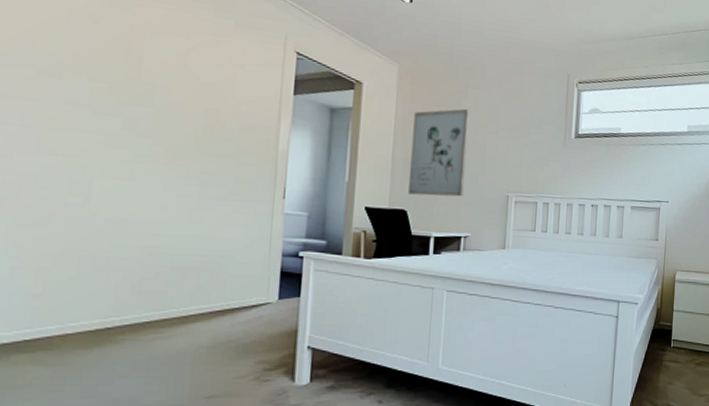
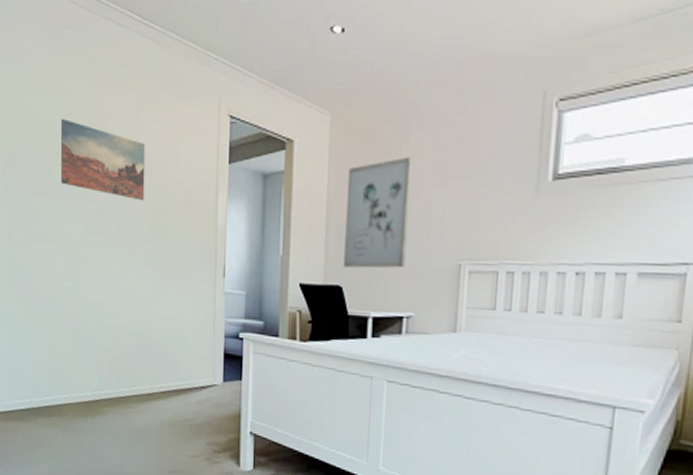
wall art: none [73,23,195,120] -> present [60,118,146,201]

